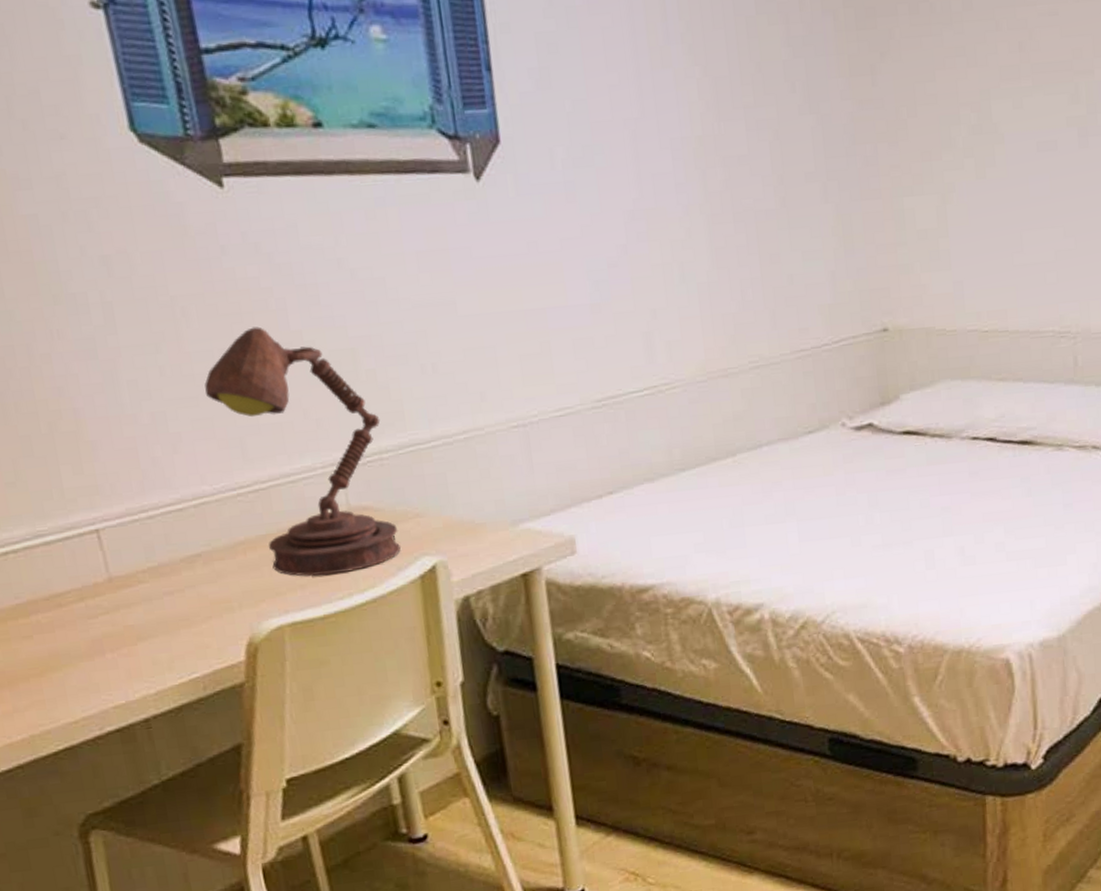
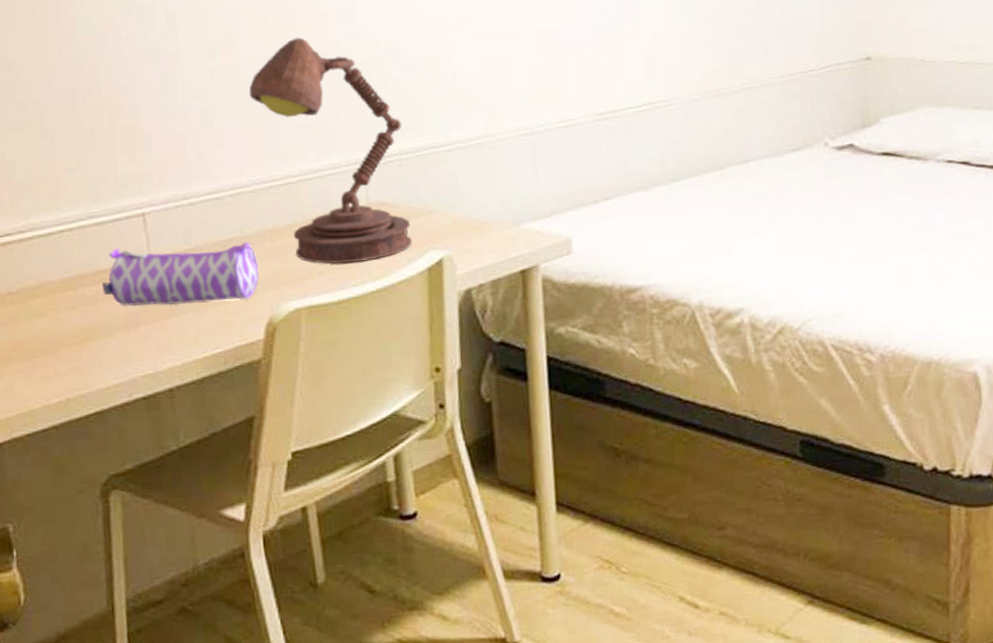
pencil case: none [58,556,234,633] -> present [102,241,259,307]

